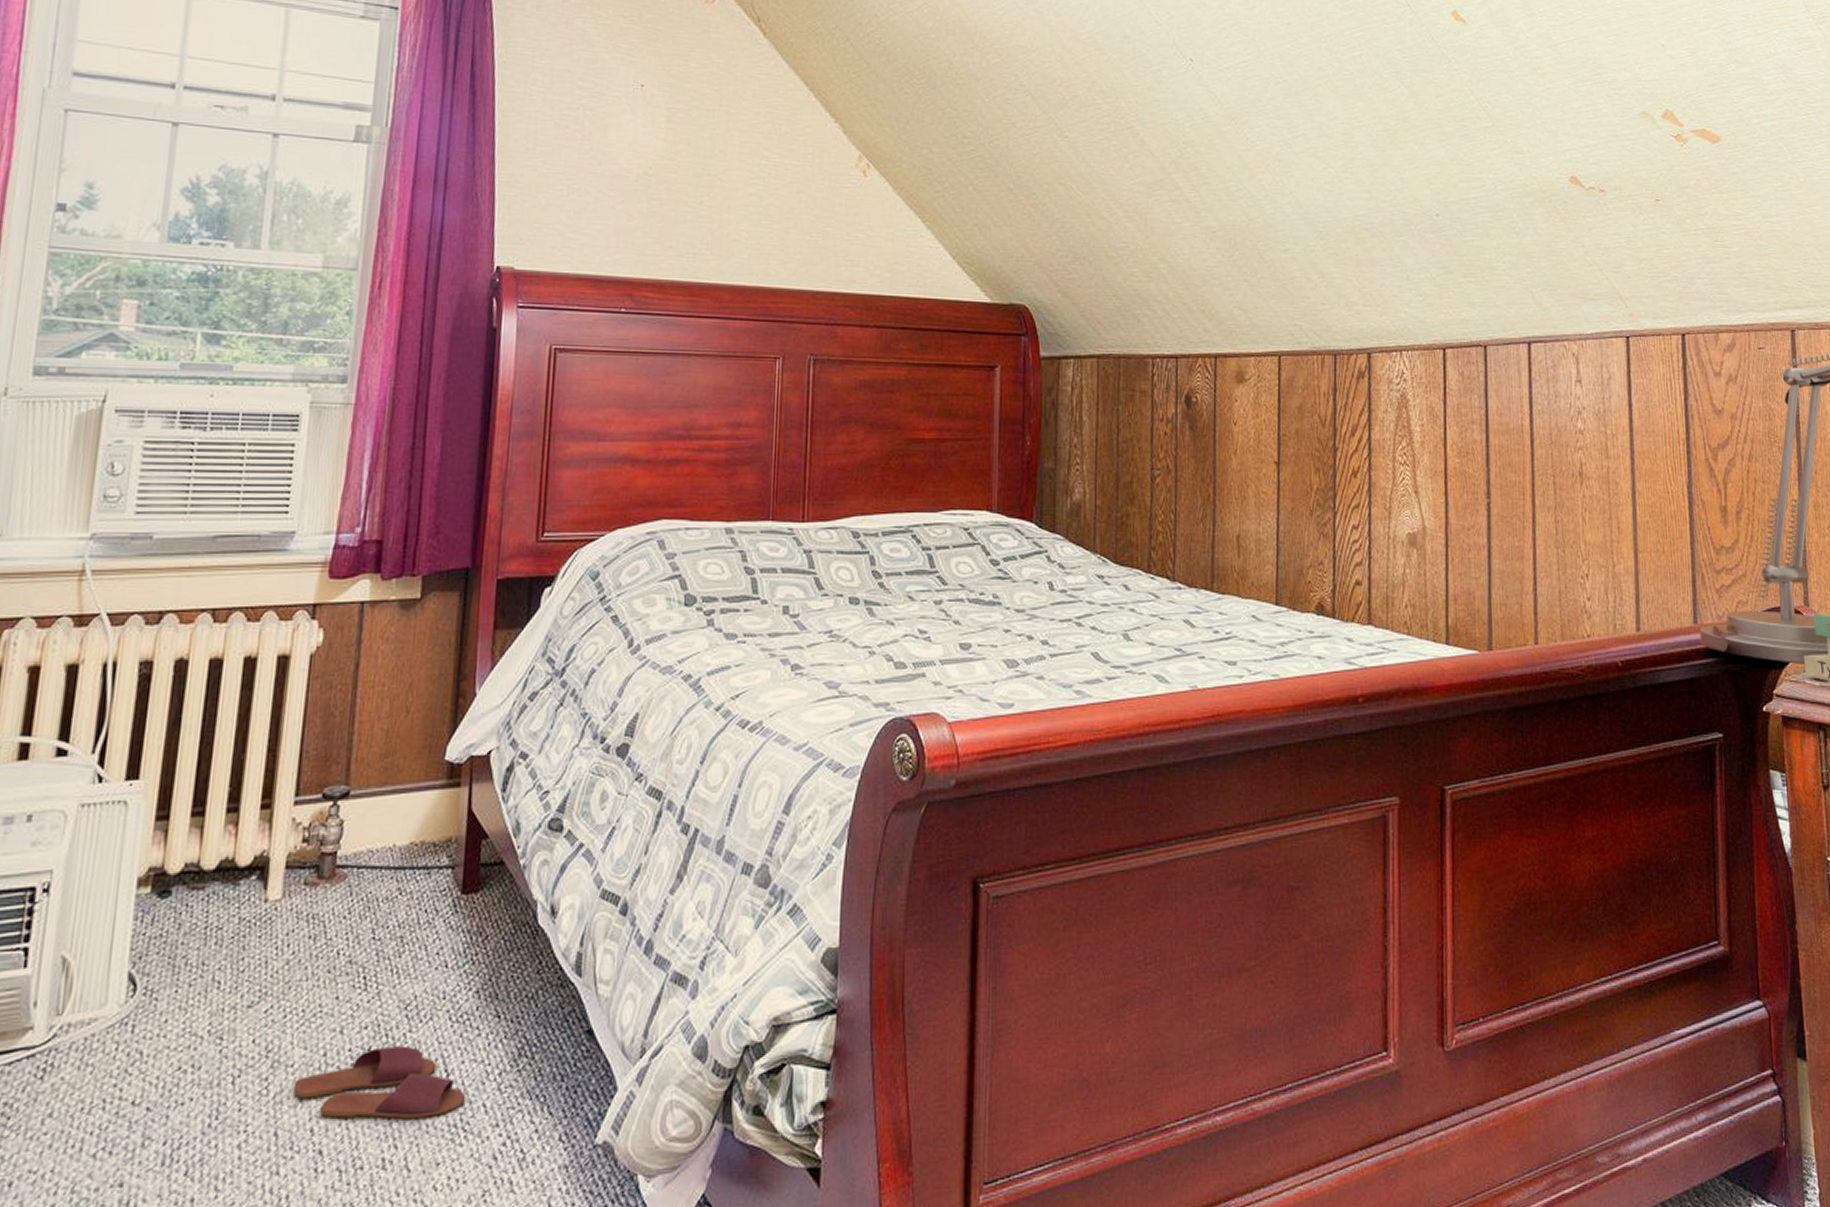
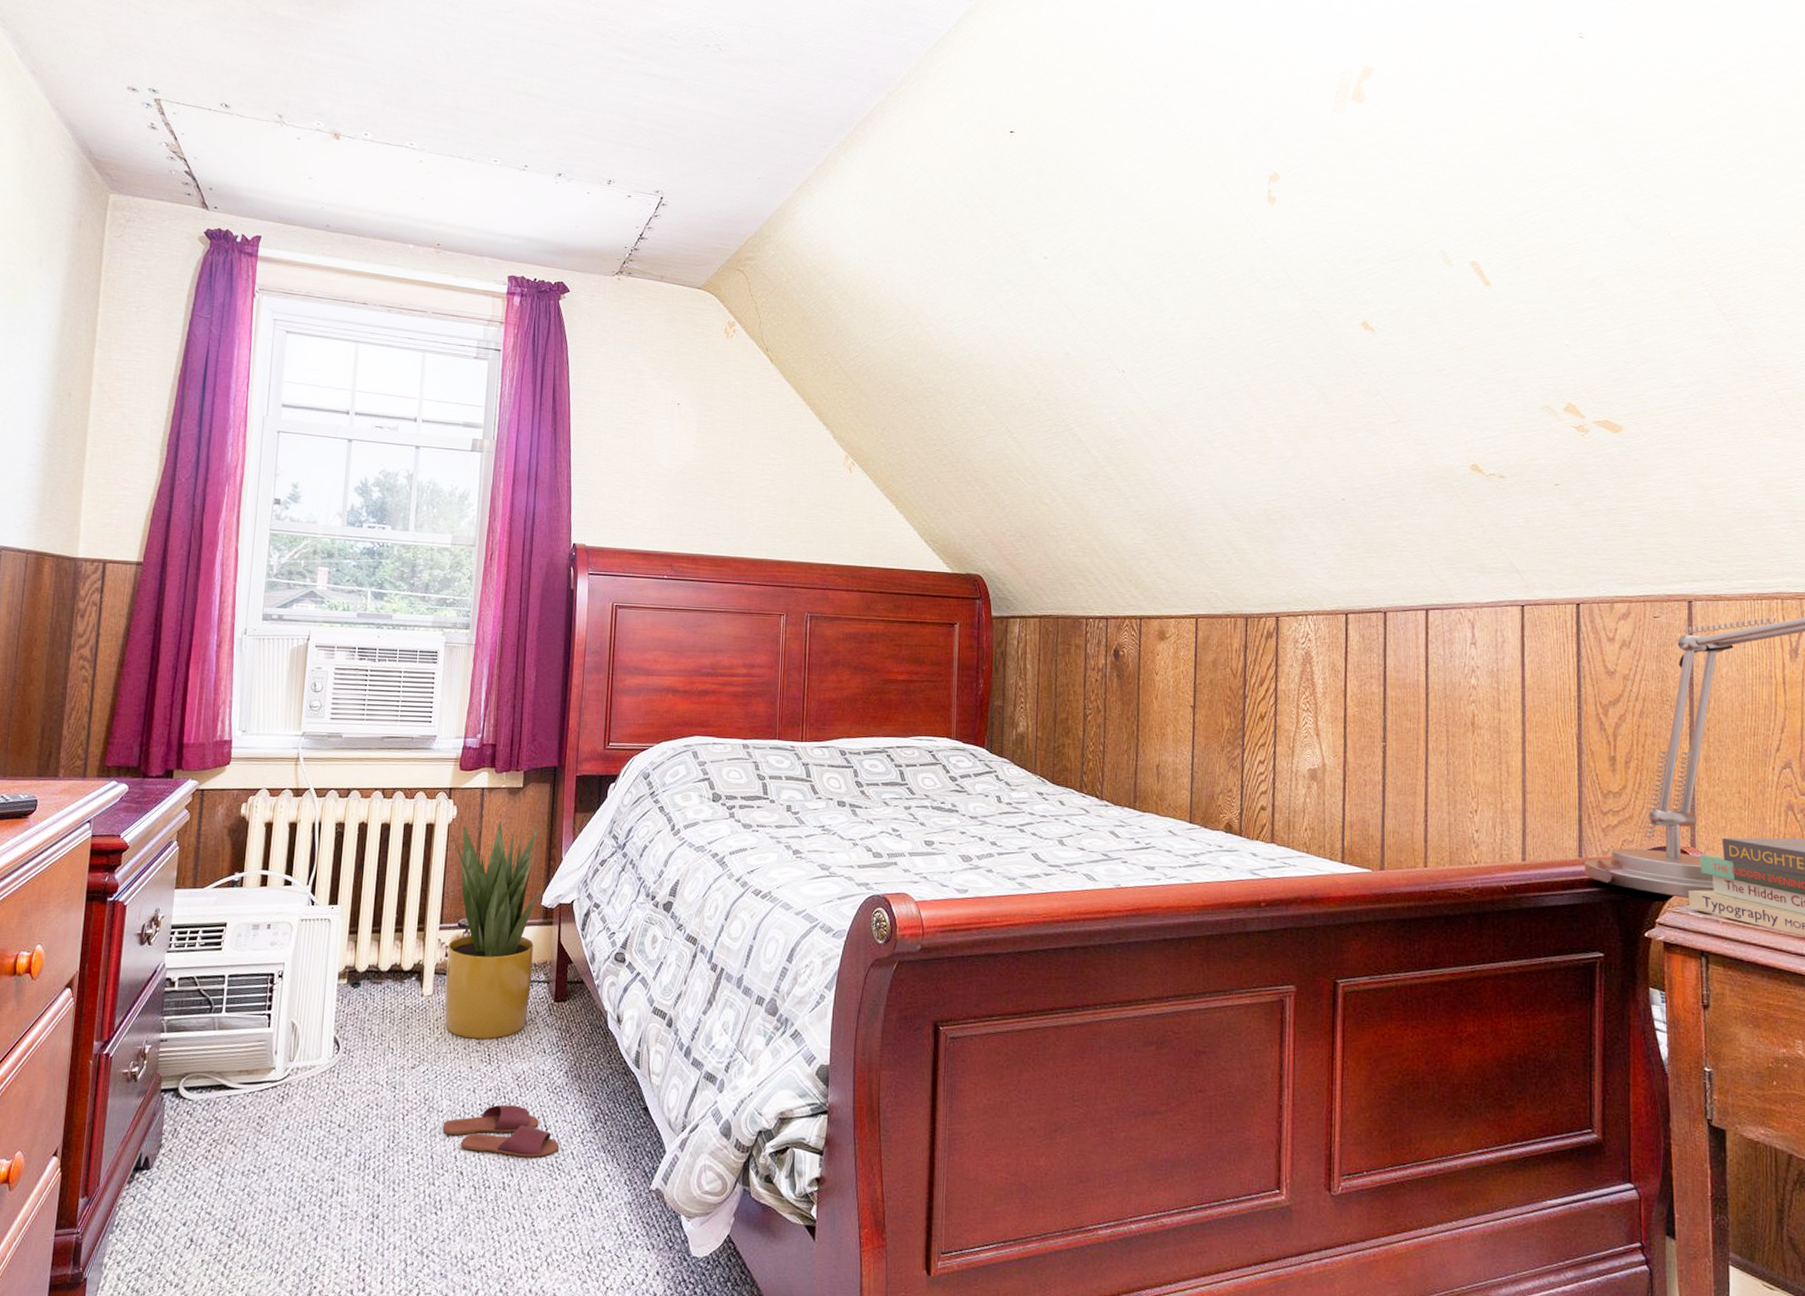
planter: none [299,644,447,957] -> present [445,821,543,1039]

